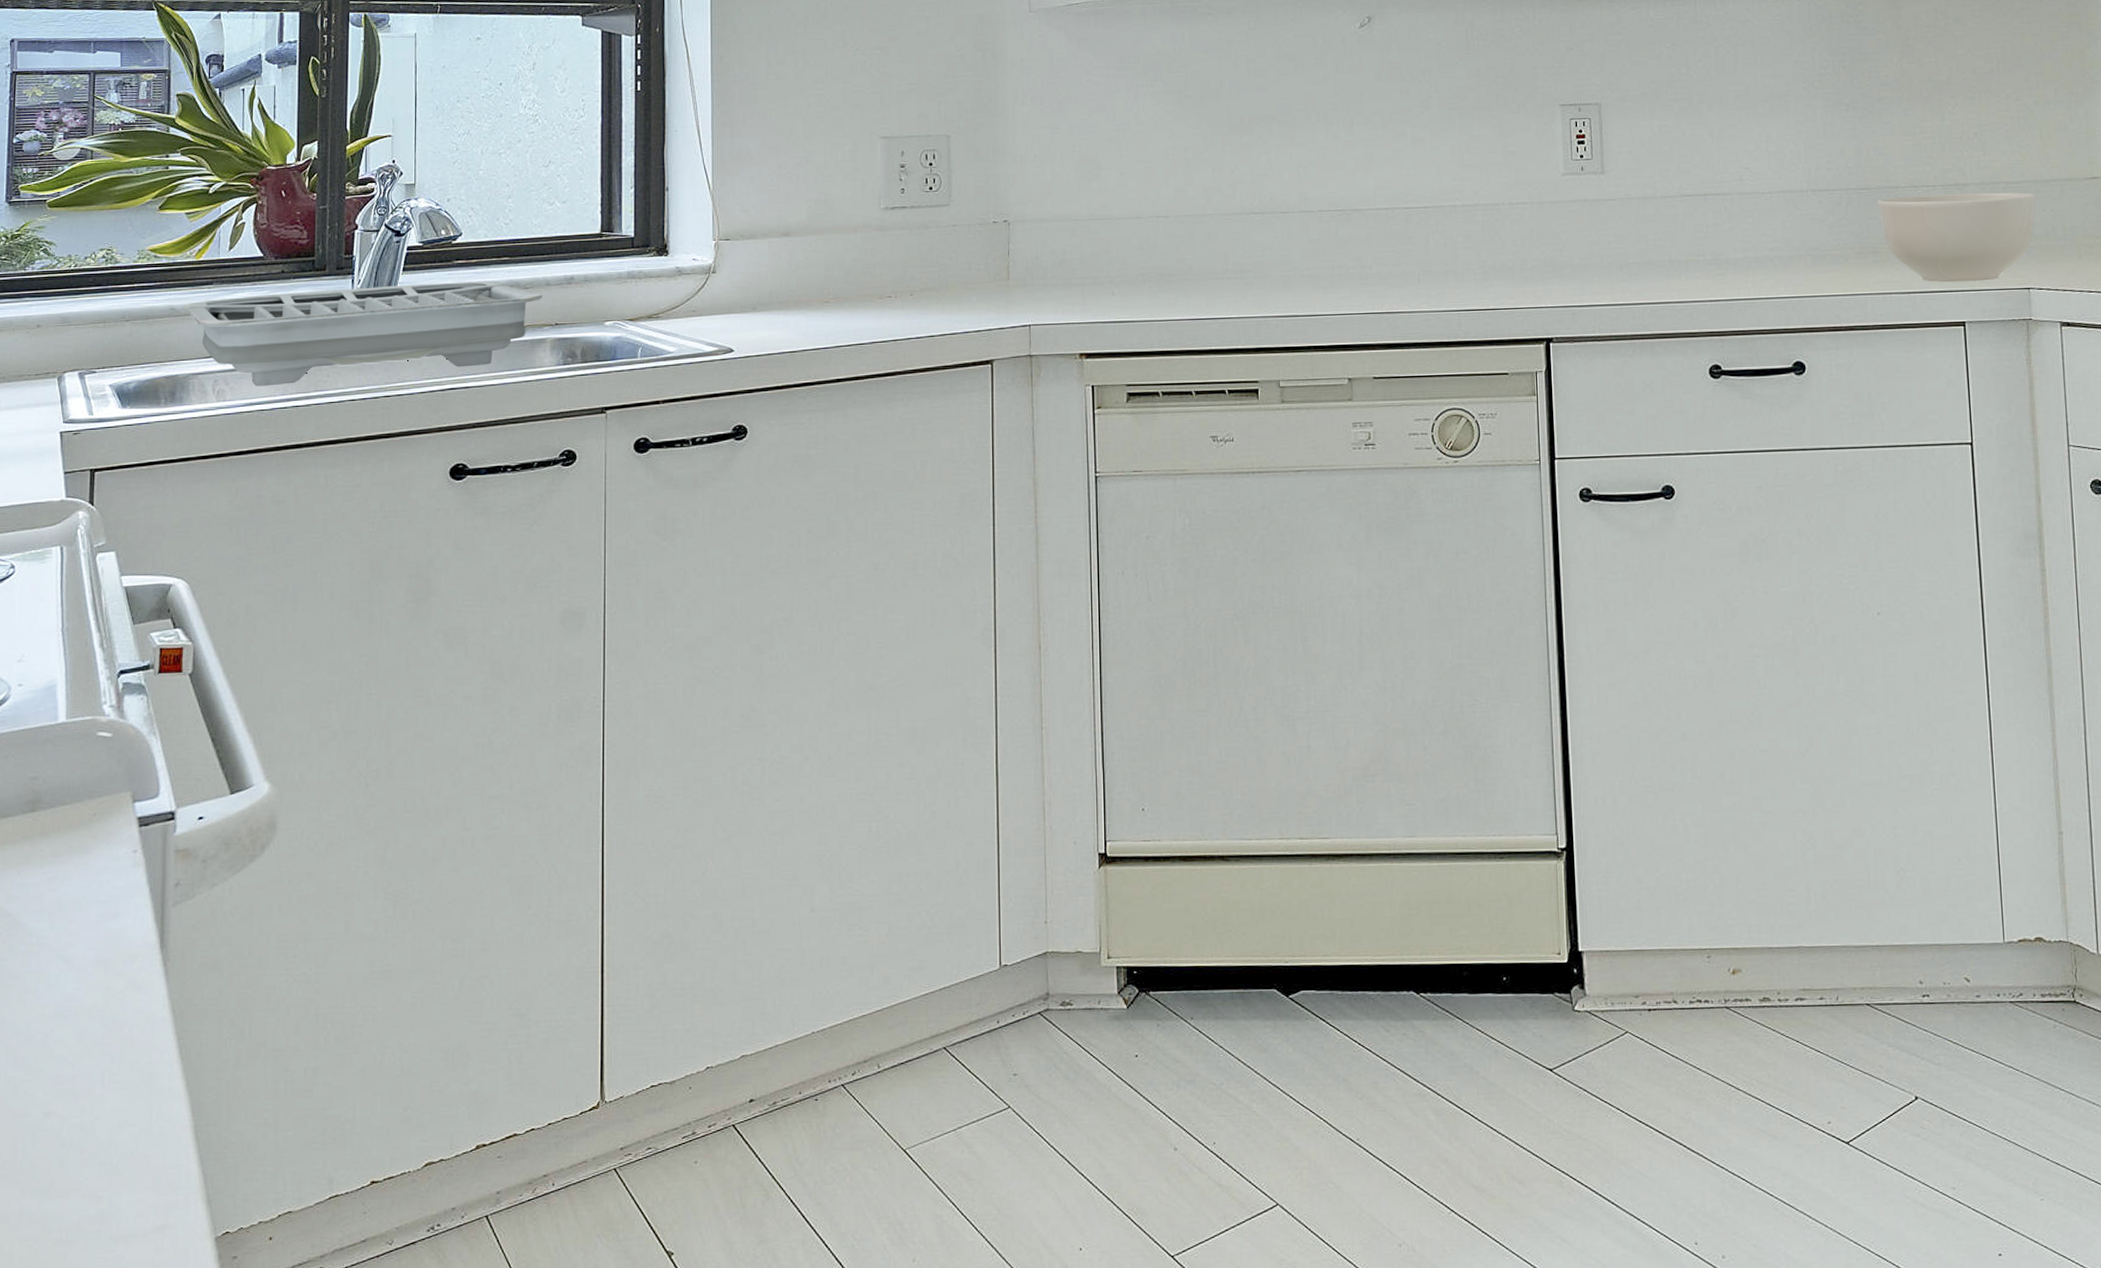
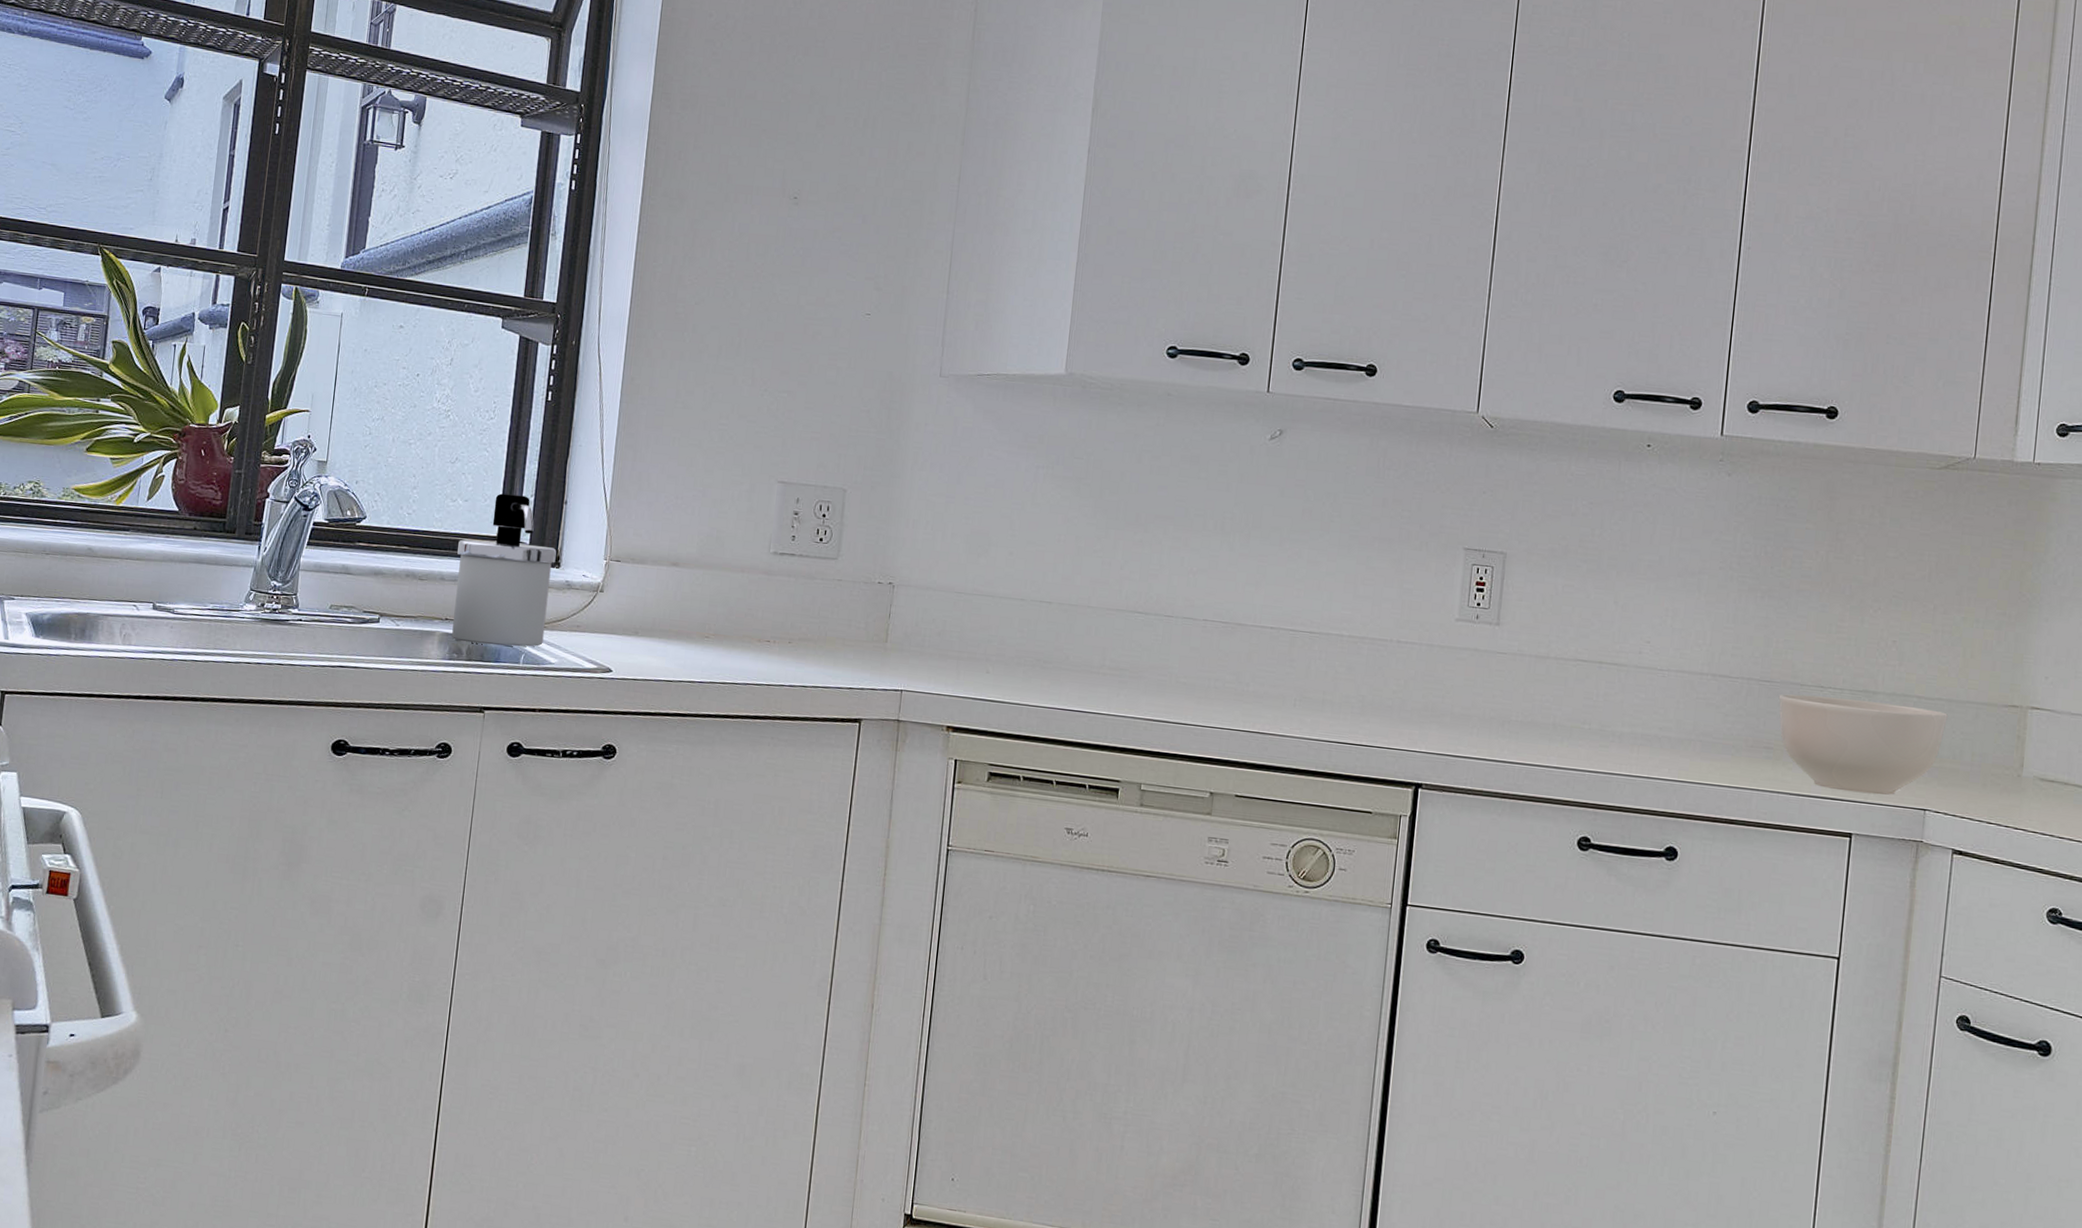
dish rack: present [183,281,543,387] -> none [99,545,437,649]
soap dispenser: none [561,189,663,345] -> present [451,493,557,647]

